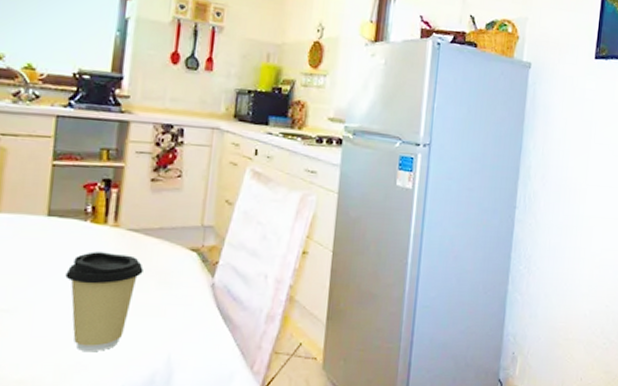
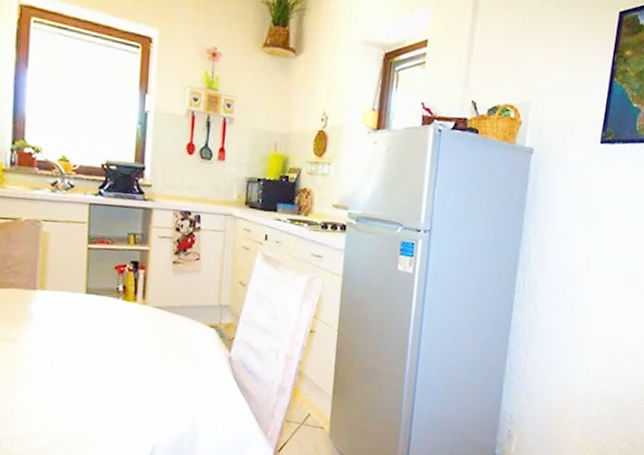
coffee cup: present [65,252,143,352] -> none [103,326,169,414]

